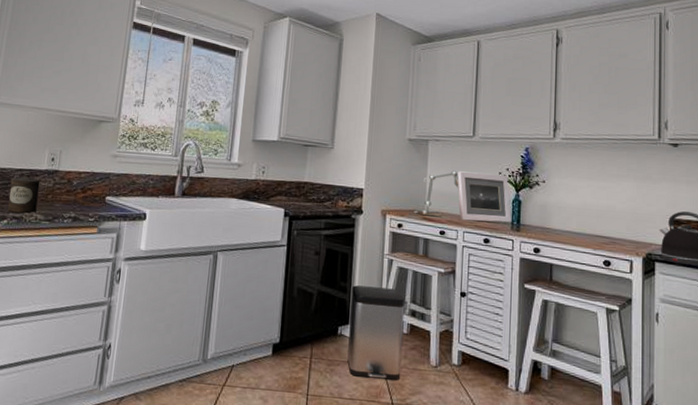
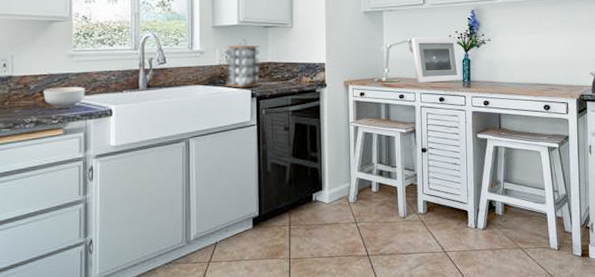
bowl: none [84,185,124,208] -> present [43,87,85,108]
spice rack: none [259,154,298,207] -> present [225,37,260,88]
pedal bin: present [347,285,405,381] -> none [323,153,373,236]

